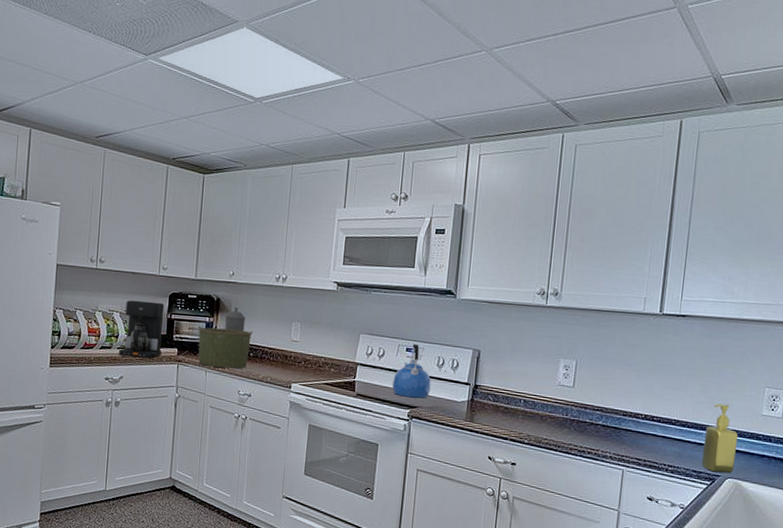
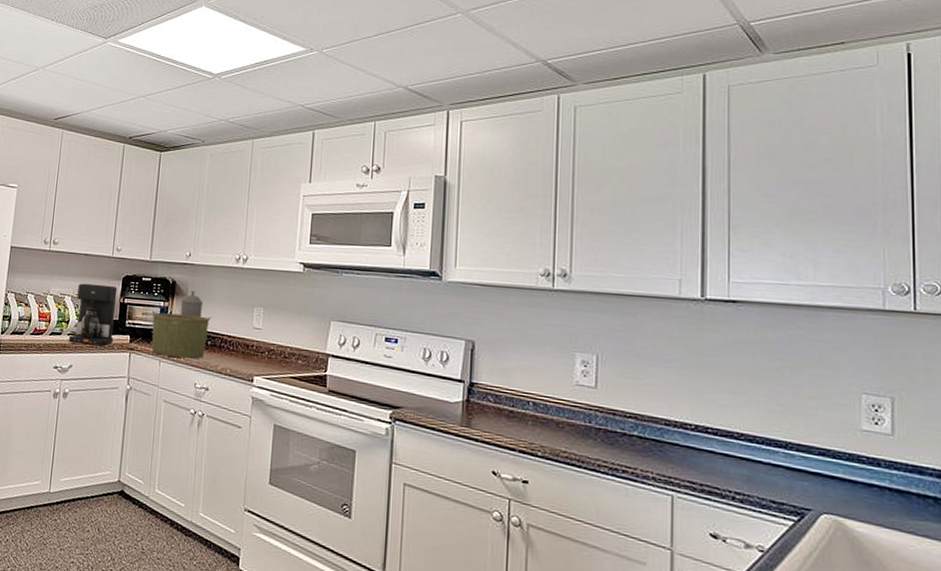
kettle: present [392,344,431,399] -> none [370,333,417,398]
soap dispenser: present [701,403,738,474] -> none [782,413,830,508]

